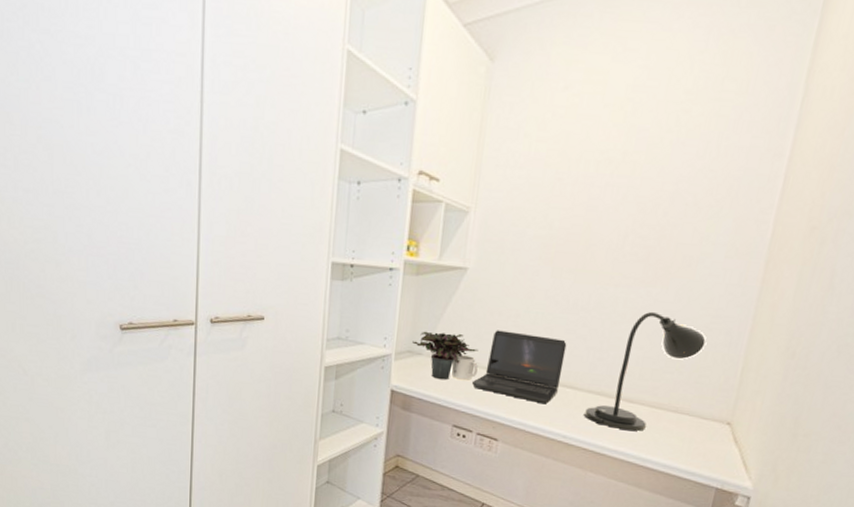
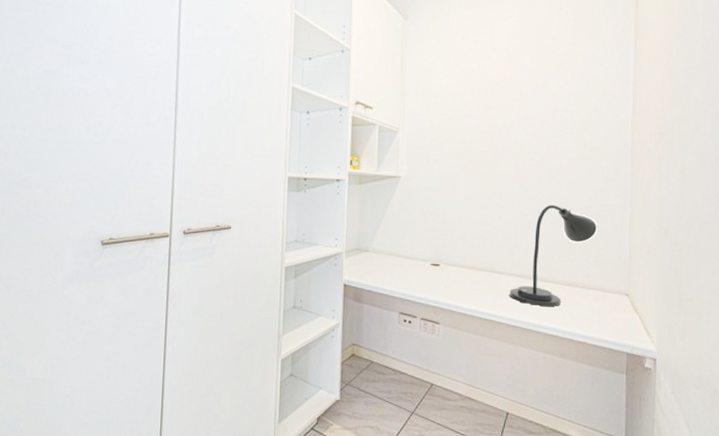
potted plant: present [412,331,479,380] -> none [360,231,416,273]
mug: present [451,355,478,381] -> none [394,250,416,272]
laptop computer: present [472,330,567,405] -> none [413,226,488,289]

